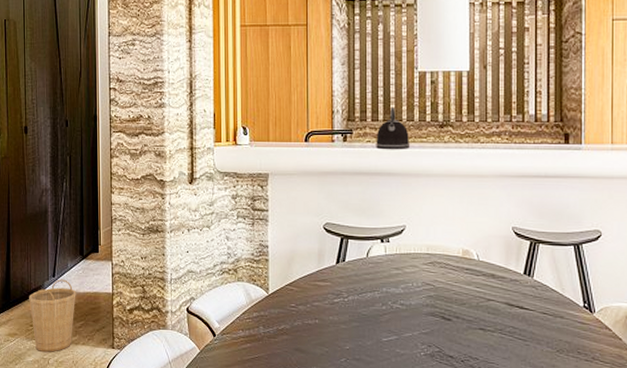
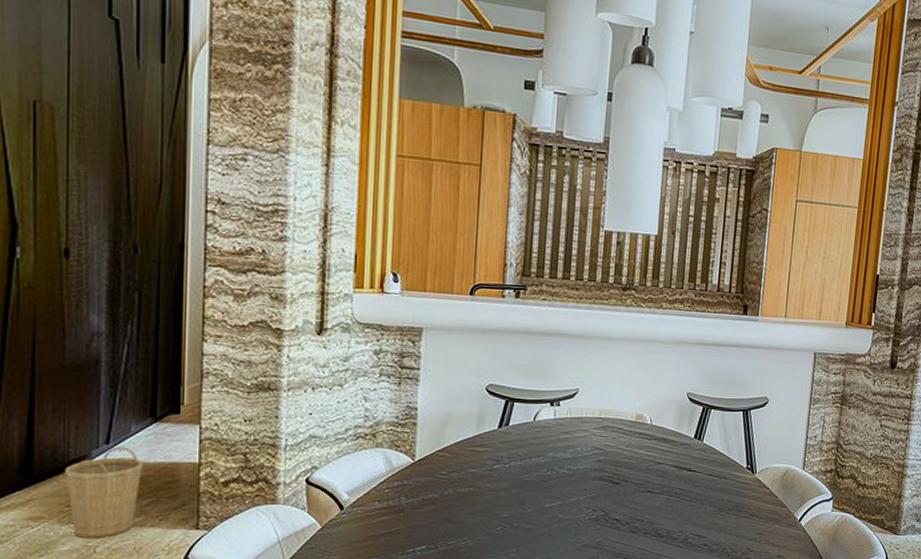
kettle: present [376,106,410,150] -> none [552,264,590,311]

